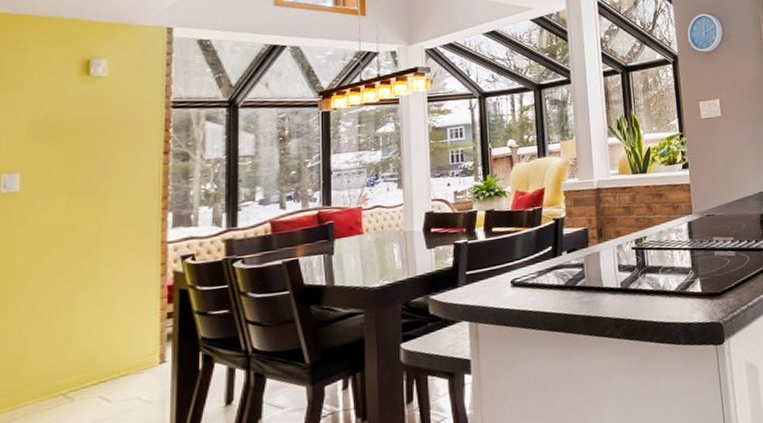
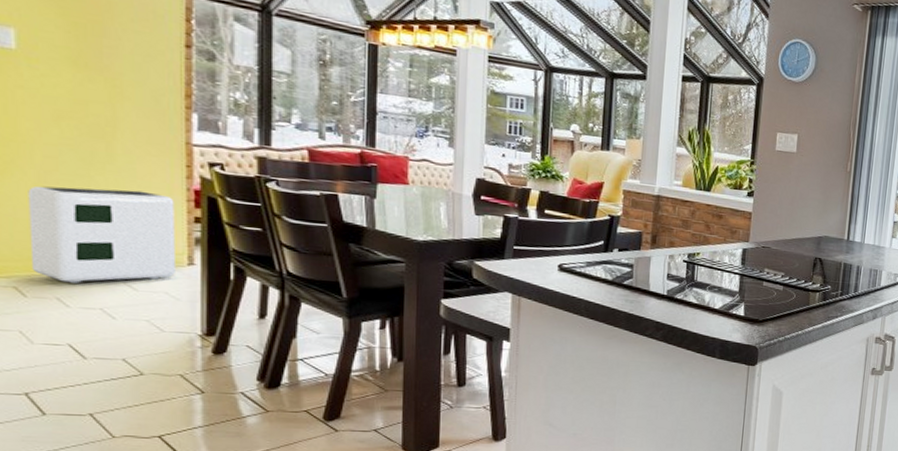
air purifier: none [15,297,149,409] -> present [28,186,175,283]

